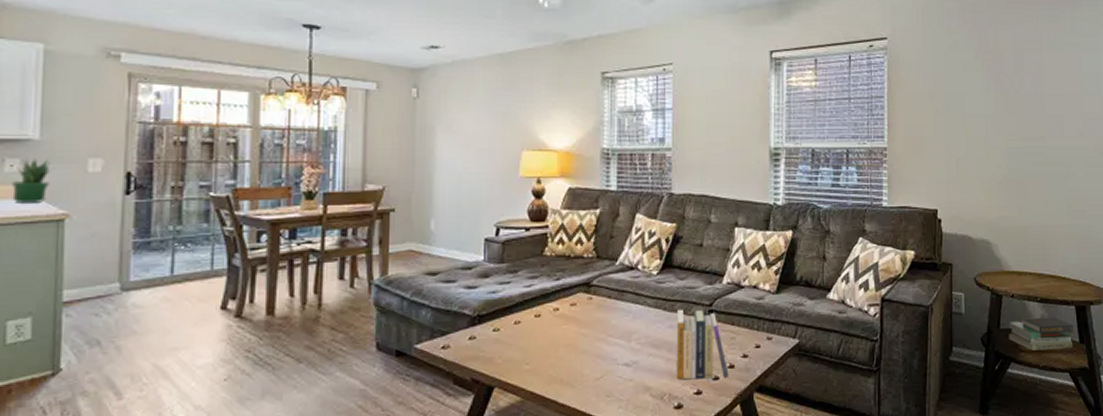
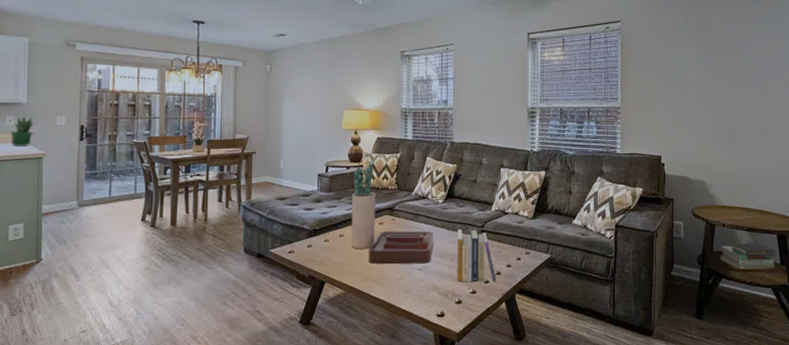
vase: none [531,214,566,341] -> present [351,157,376,249]
decorative tray: none [556,312,646,360] -> present [369,230,434,264]

